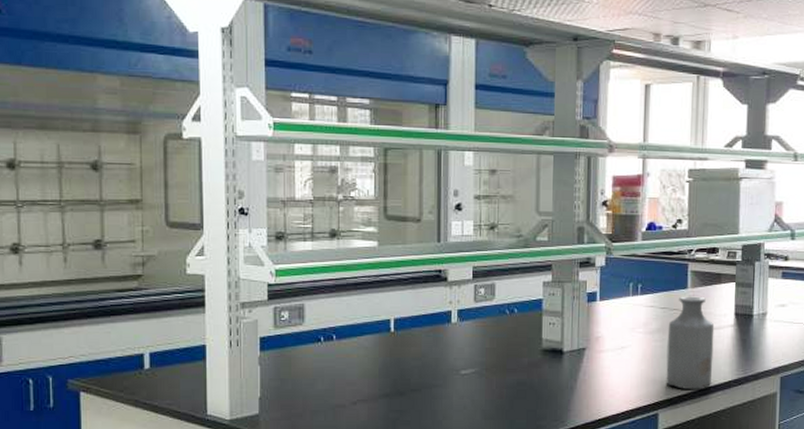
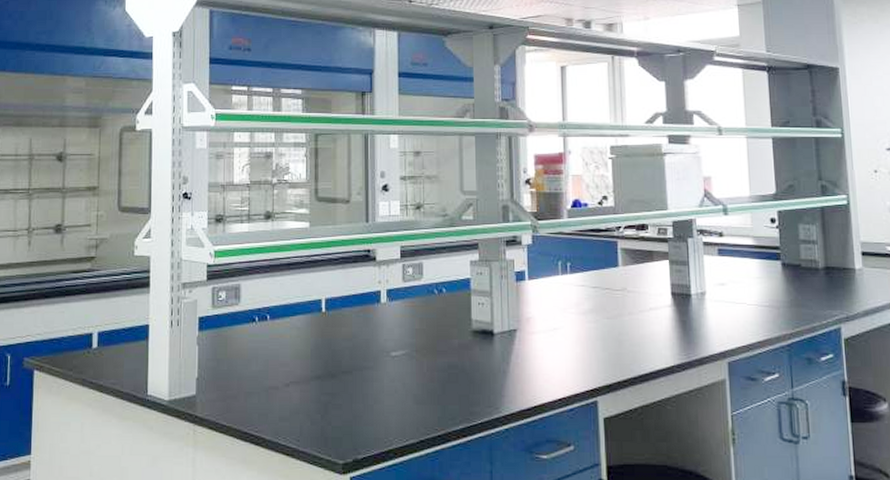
bottle: present [666,296,715,390] -> none [601,275,653,376]

